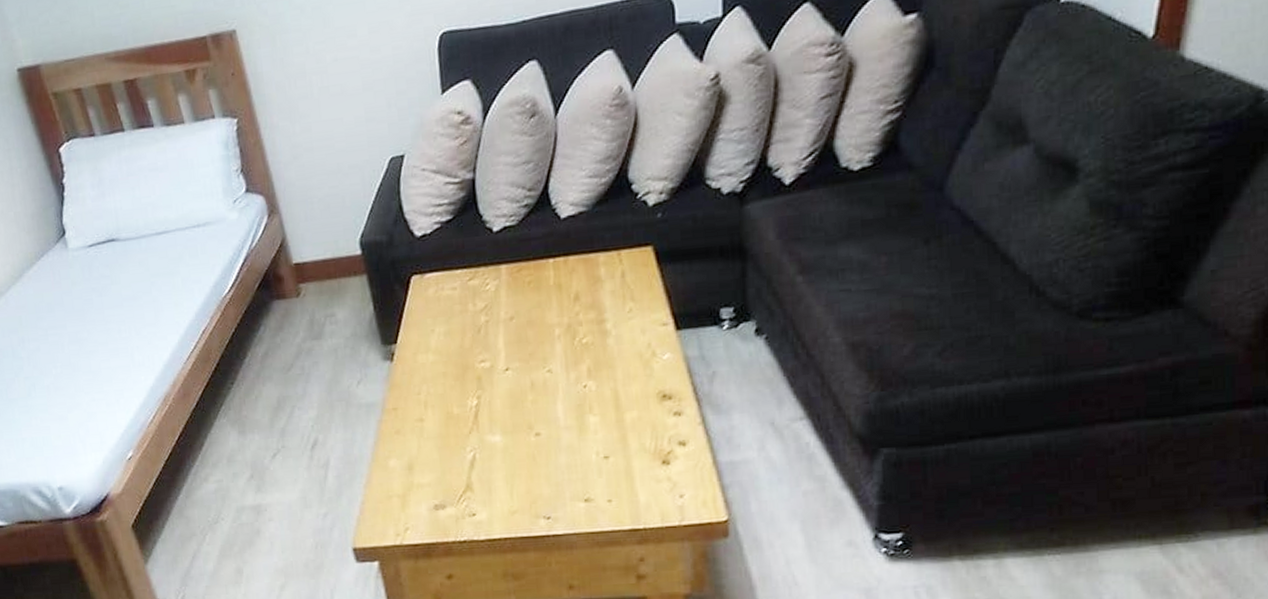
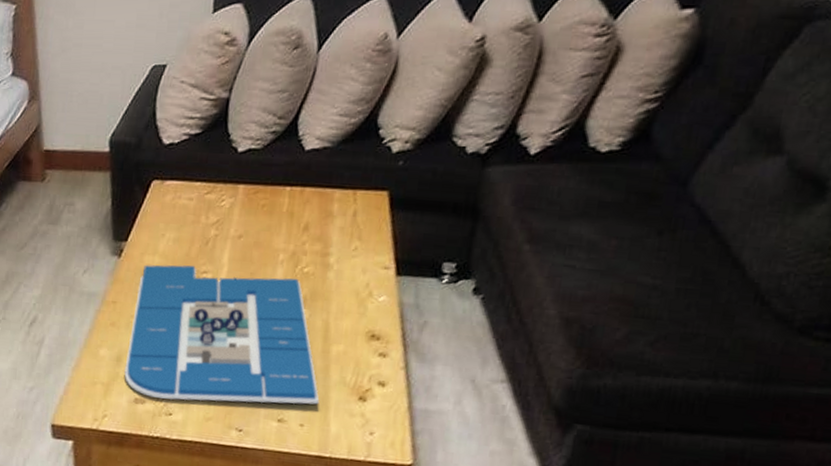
board game: none [417,351,623,501] -> present [124,265,320,405]

